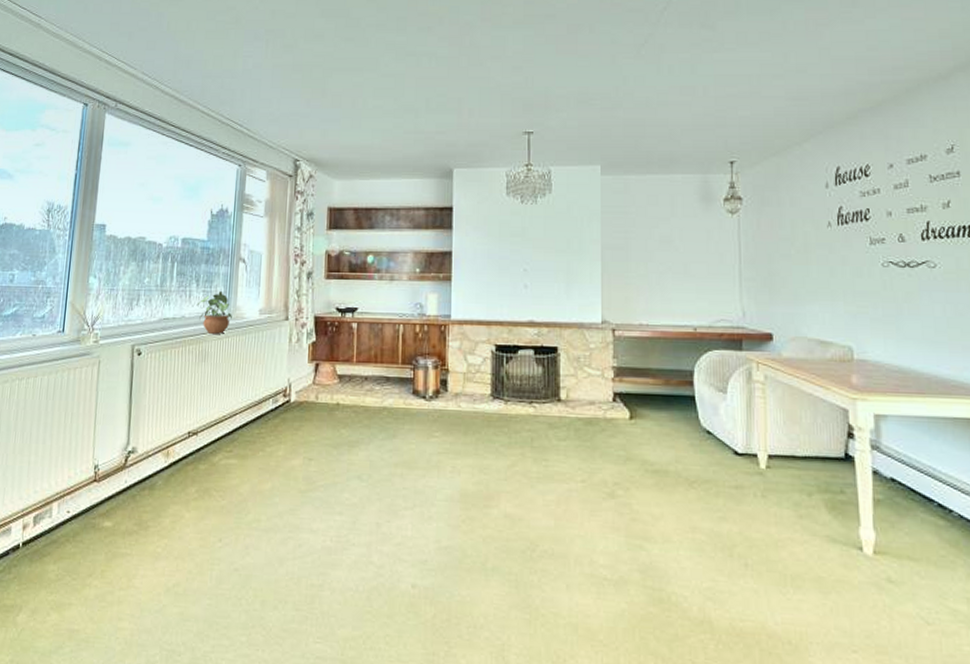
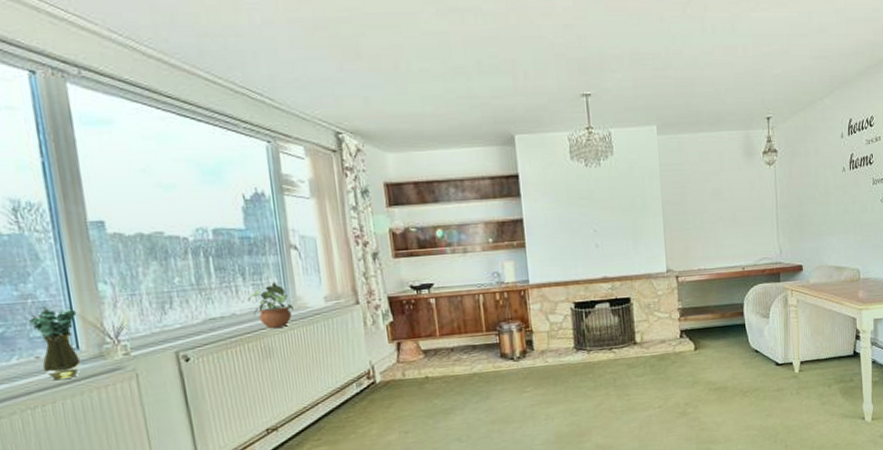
vase: none [35,292,70,358] -> present [29,306,82,381]

